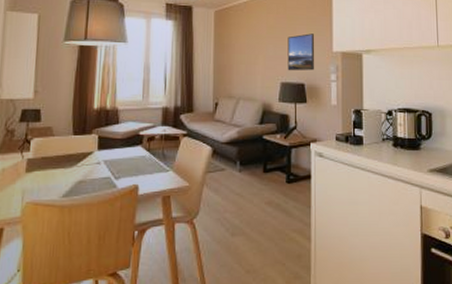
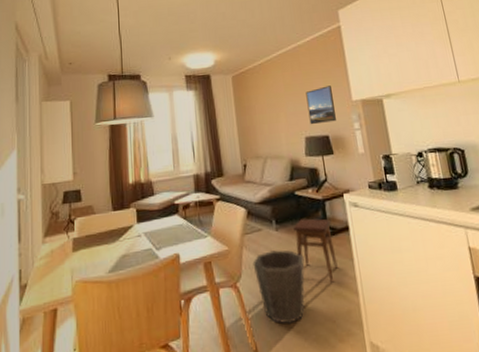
waste bin: none [212,191,263,263] -> present [253,250,305,324]
stool: none [256,163,295,227] -> present [293,218,338,283]

